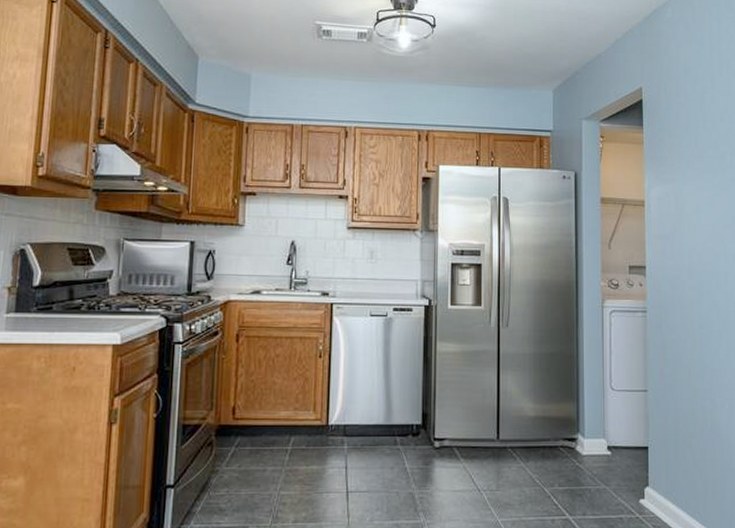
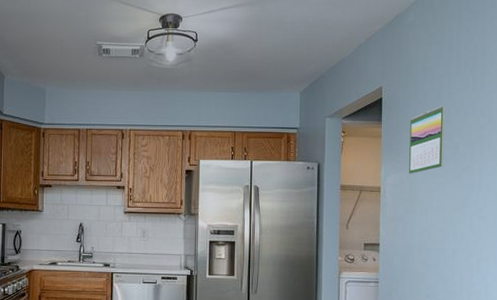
calendar: none [673,109,710,186] -> present [409,105,445,174]

